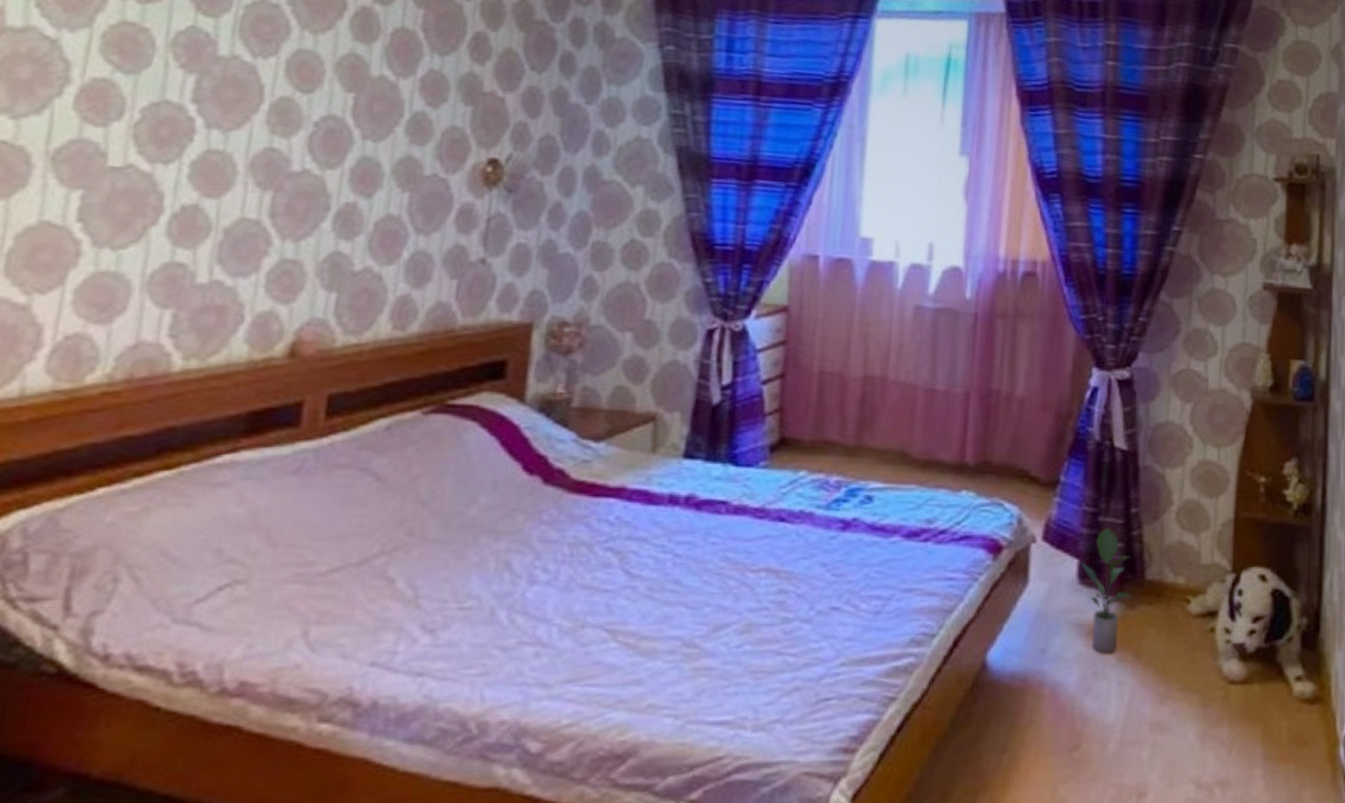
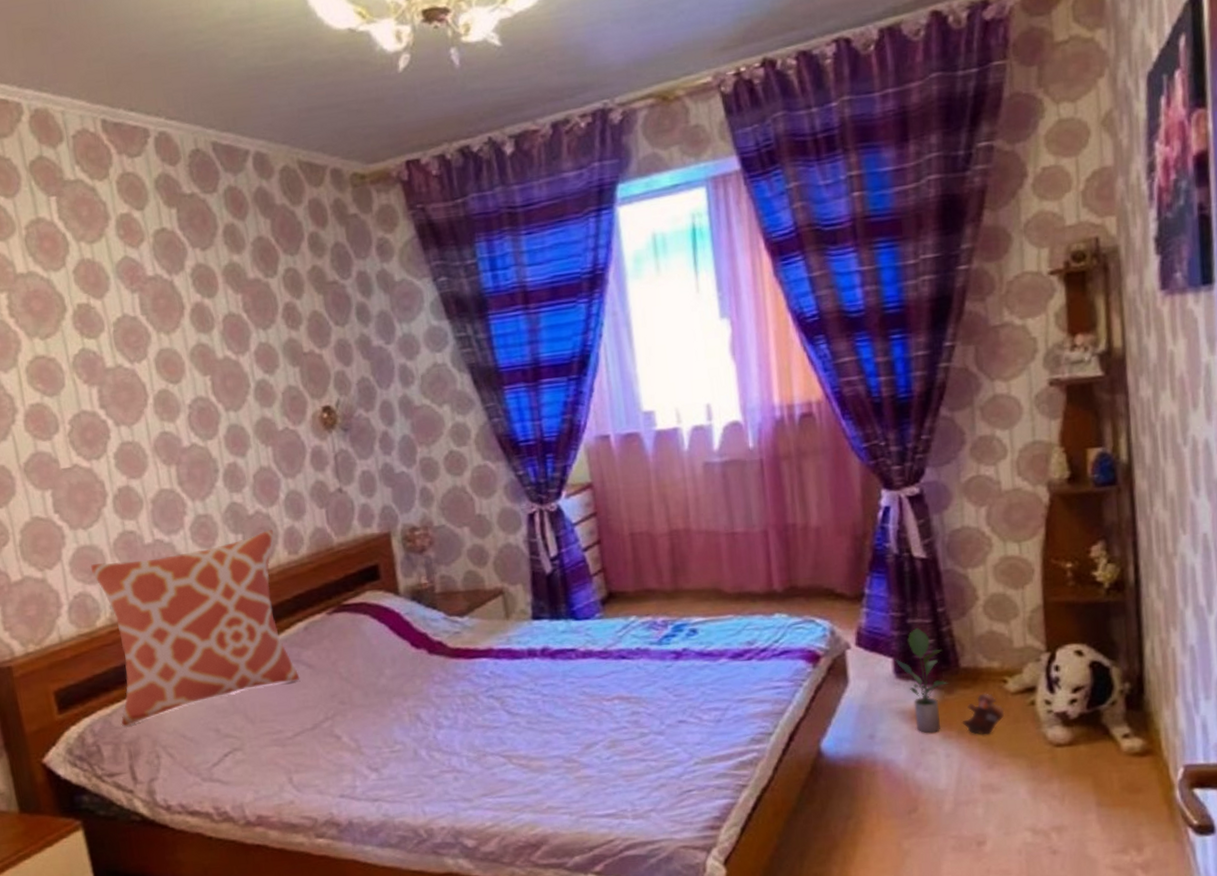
pillow: none [73,292,380,530] -> present [90,529,300,727]
plush toy: none [1139,612,1184,662] -> present [962,693,1005,735]

